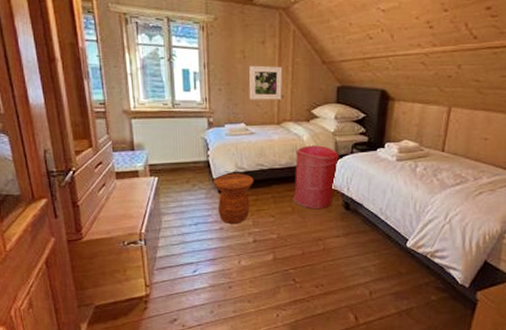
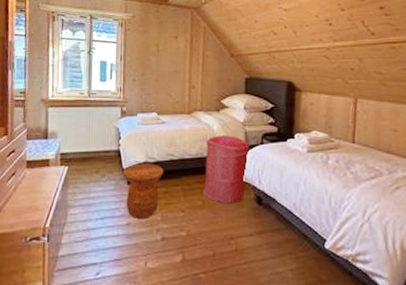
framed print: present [249,65,283,100] -> none [161,58,194,90]

